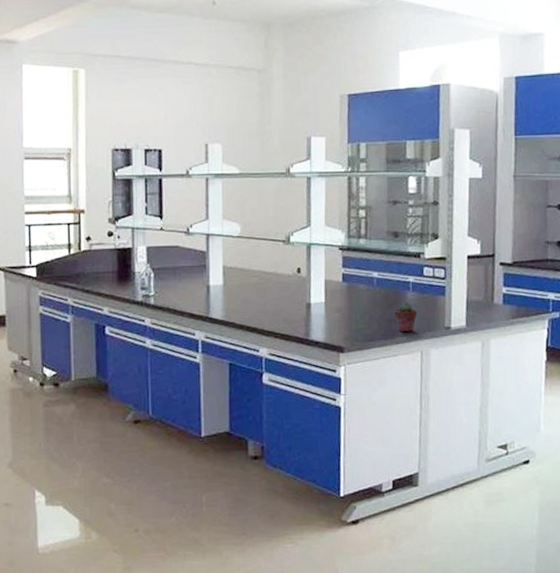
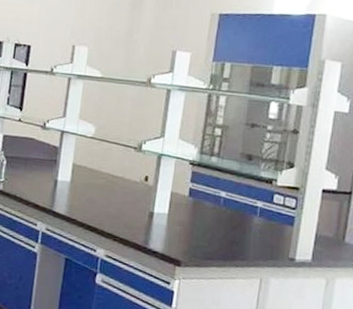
potted succulent: present [395,302,418,332] -> none [238,226,262,257]

